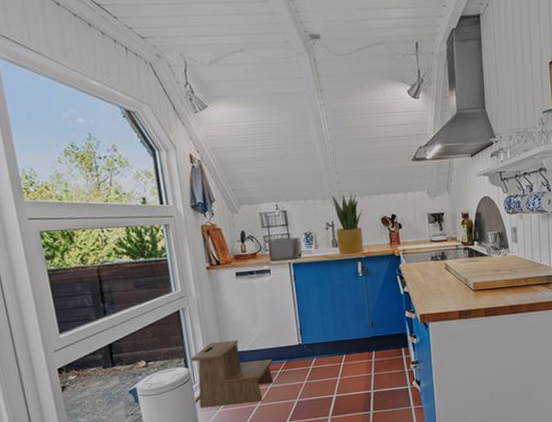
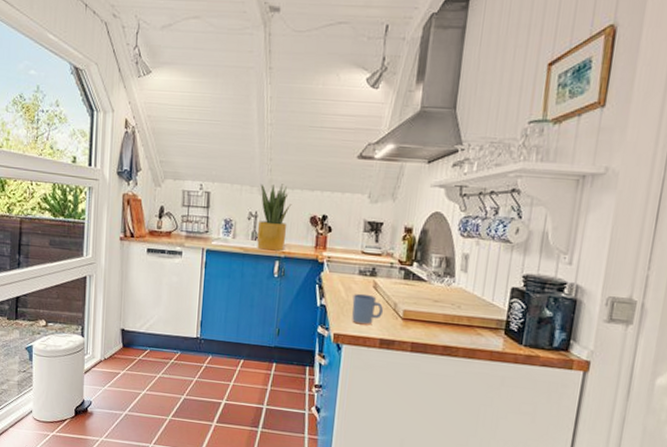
step stool: present [190,340,273,408] -> none [87,316,167,389]
toaster: present [267,236,302,262] -> none [183,219,219,246]
mug: none [430,275,458,303] -> present [352,293,384,325]

